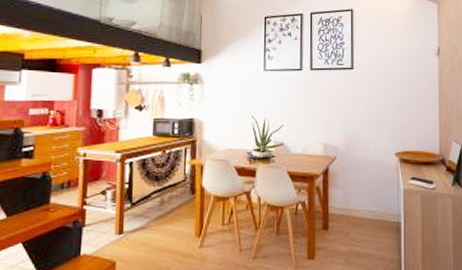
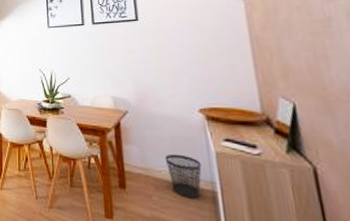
wastebasket: none [364,194,392,231] -> present [164,154,202,199]

